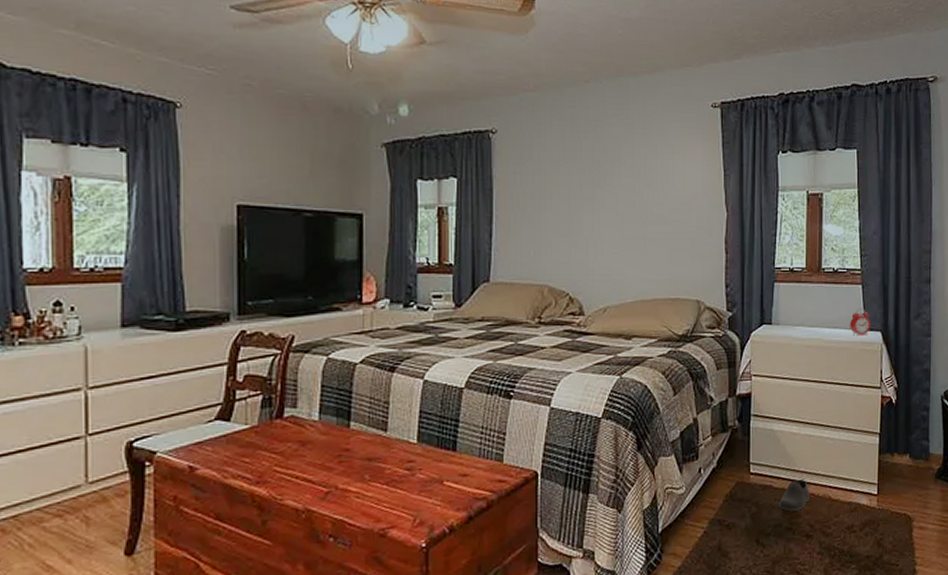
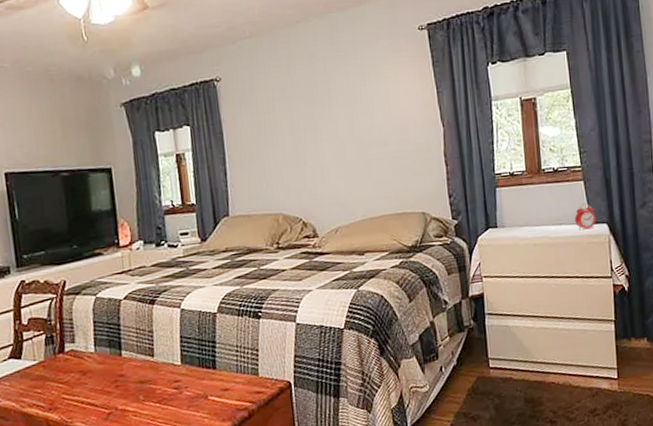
shoe: present [779,479,810,512] -> none [520,369,551,401]

